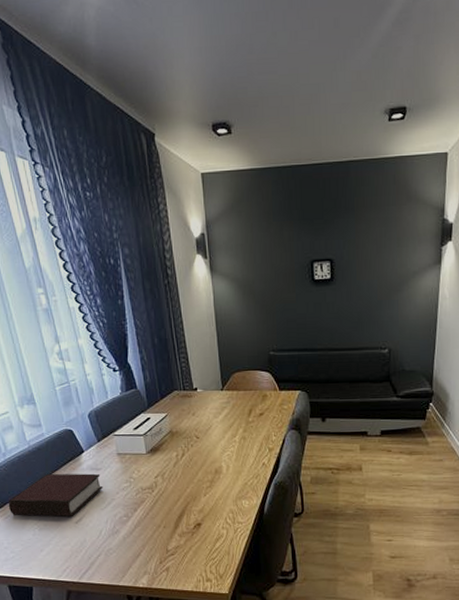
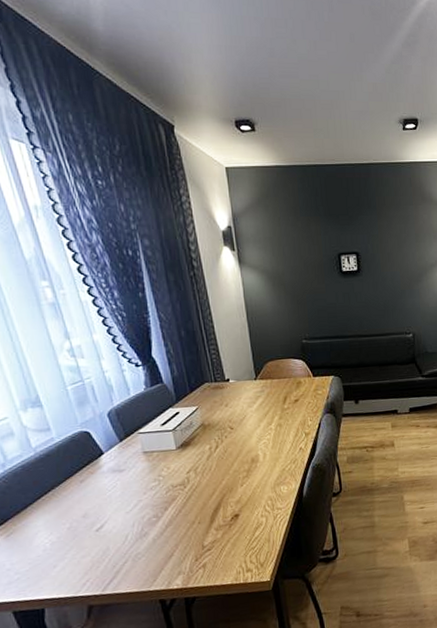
bible: present [8,473,104,517] -> none [10,475,128,532]

